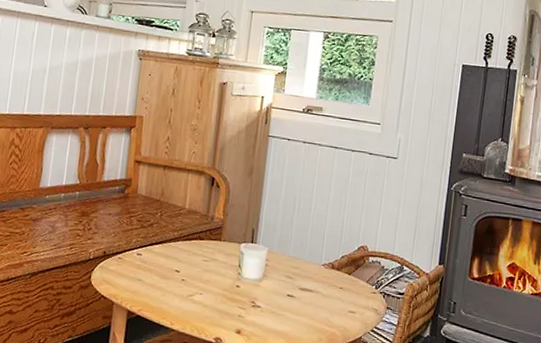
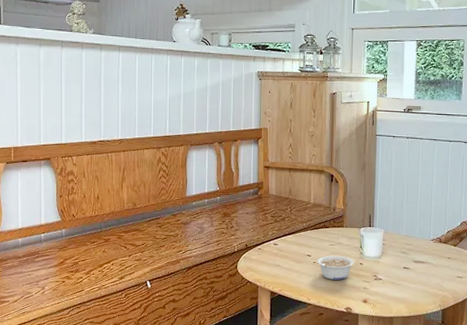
legume: none [186,272,230,304] -> present [317,255,354,280]

